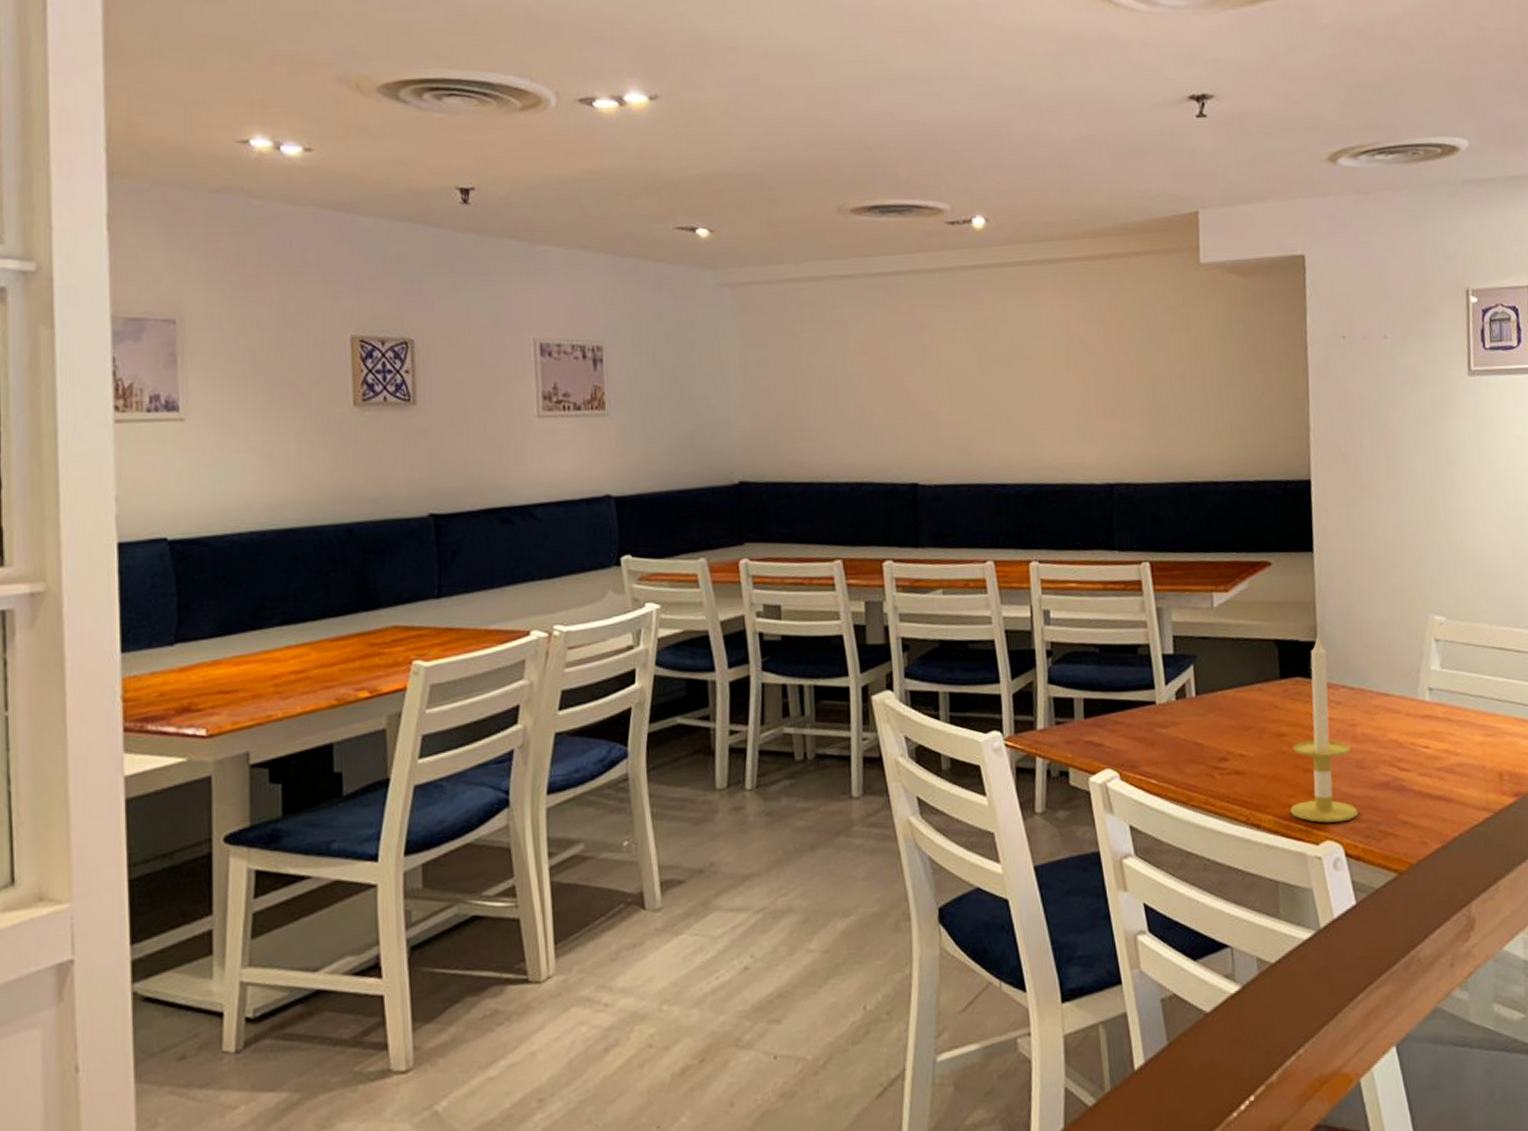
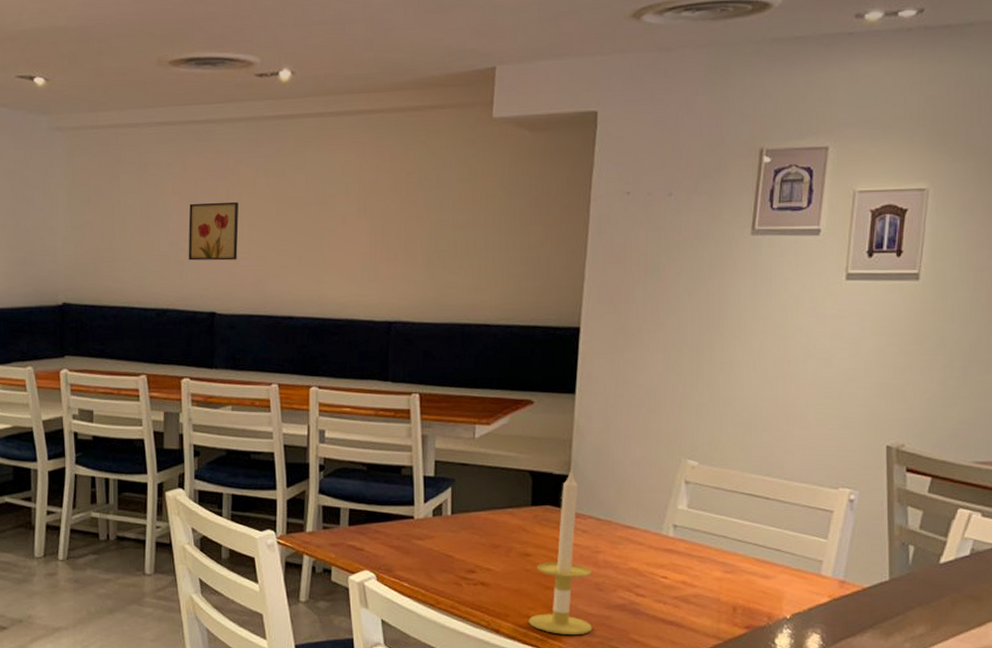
wall art: none [881,359,939,427] -> present [188,201,239,261]

